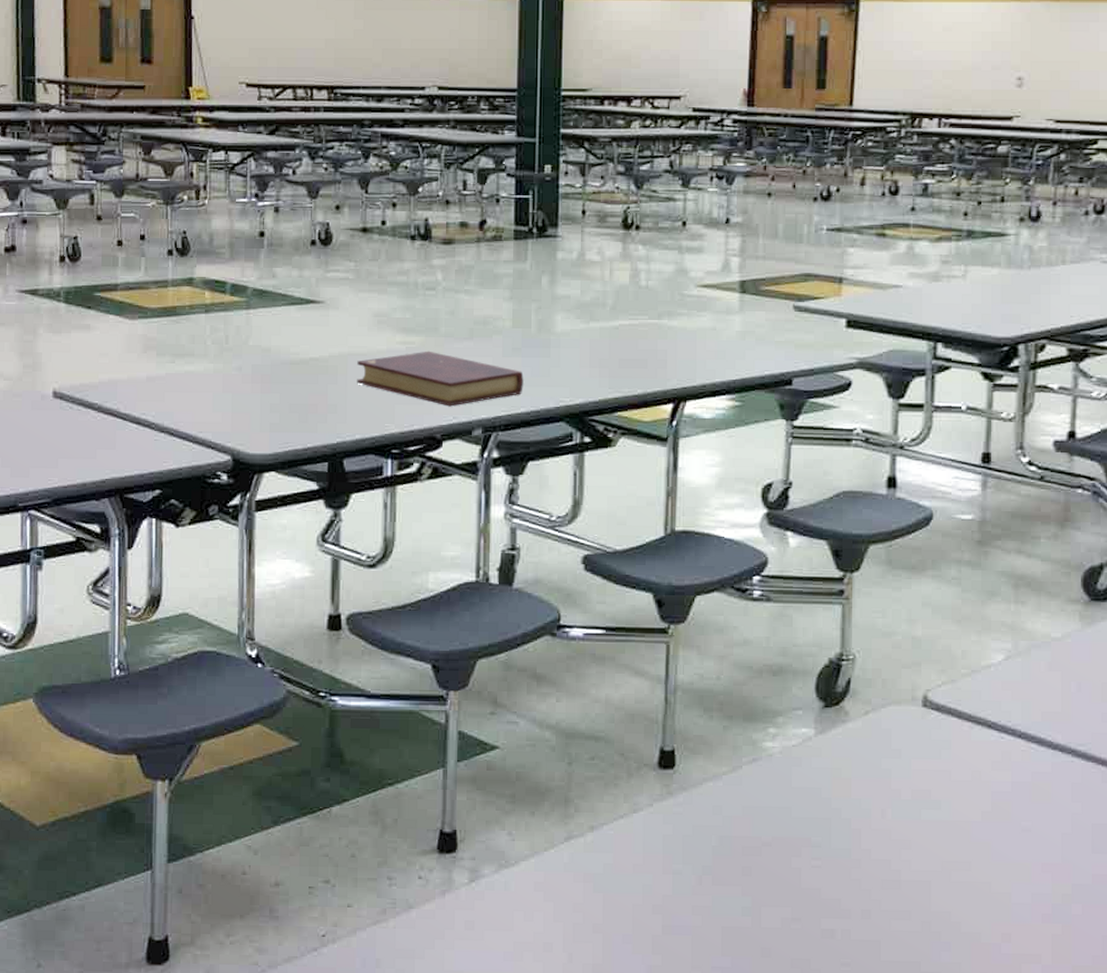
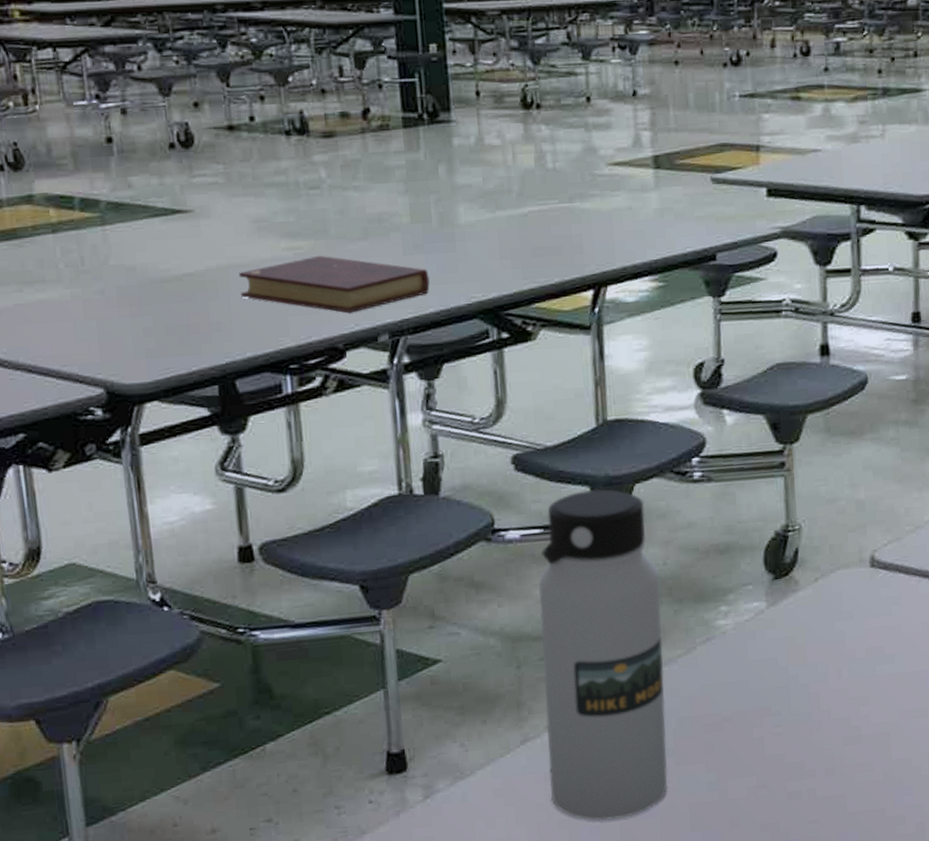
water bottle: none [588,596,712,931] -> present [538,488,668,821]

